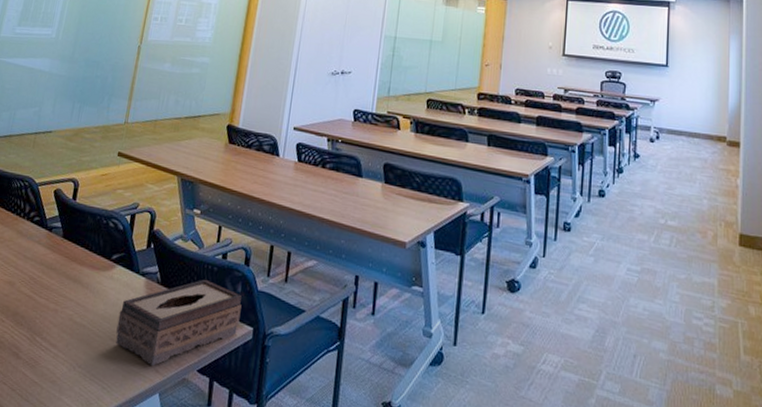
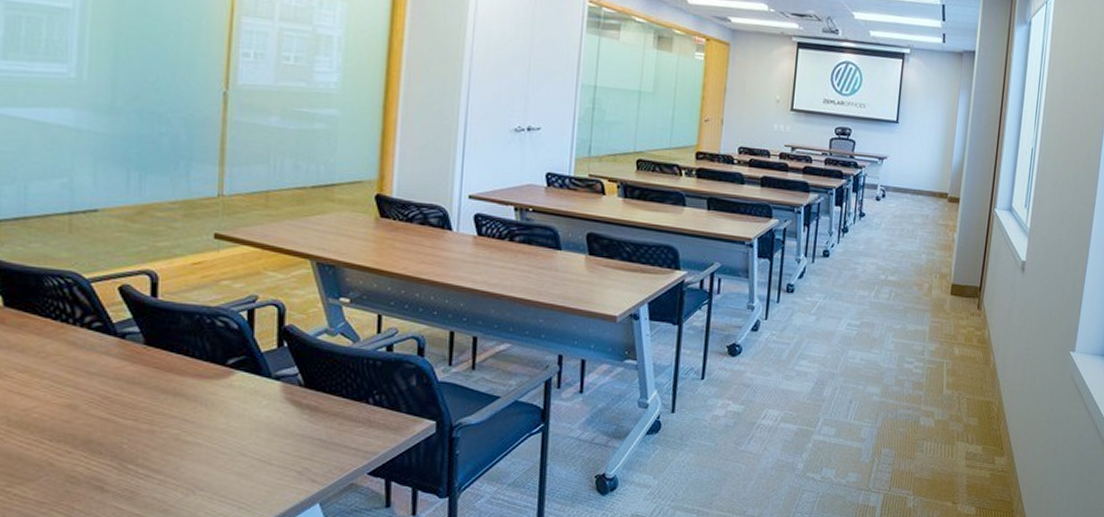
tissue box: present [115,279,242,366] -> none [248,375,418,476]

